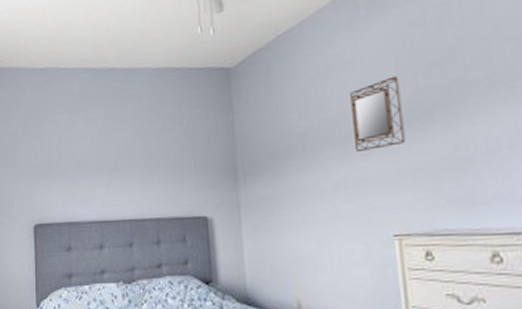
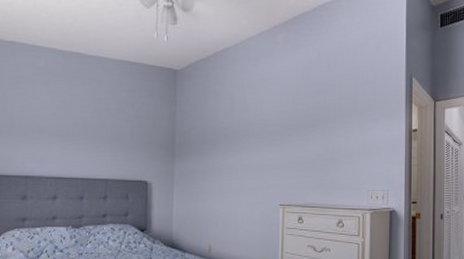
home mirror: present [350,76,406,151] -> none [262,96,297,145]

